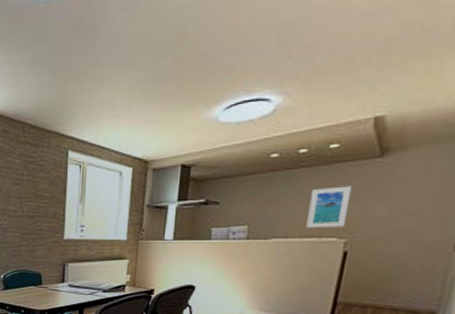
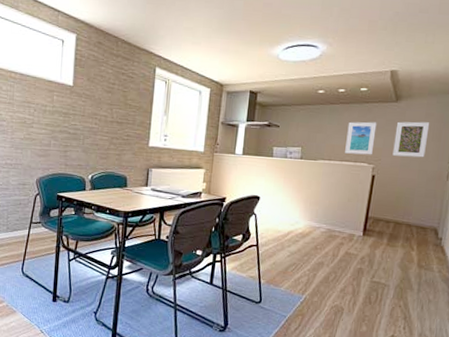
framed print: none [373,178,432,226] -> present [392,121,430,158]

